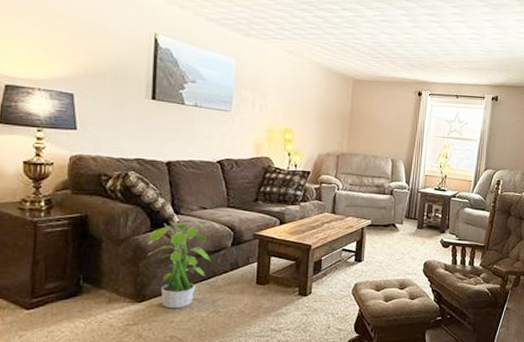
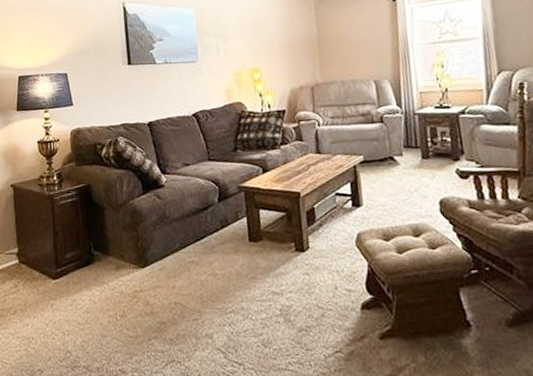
potted plant: present [147,220,211,309] -> none [142,180,201,273]

